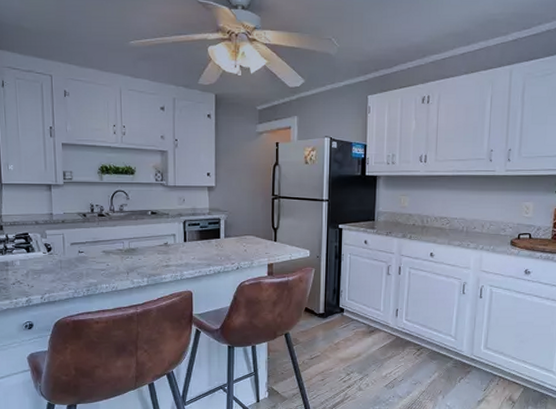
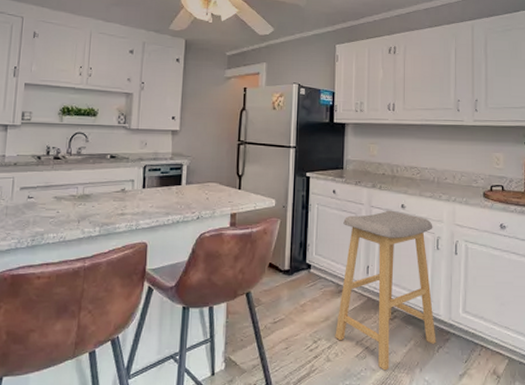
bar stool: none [366,258,460,398] -> present [335,210,436,371]

